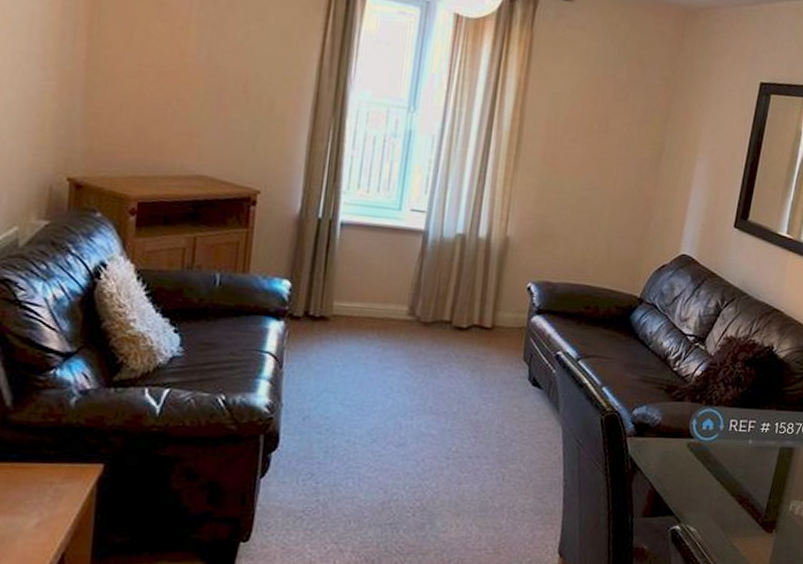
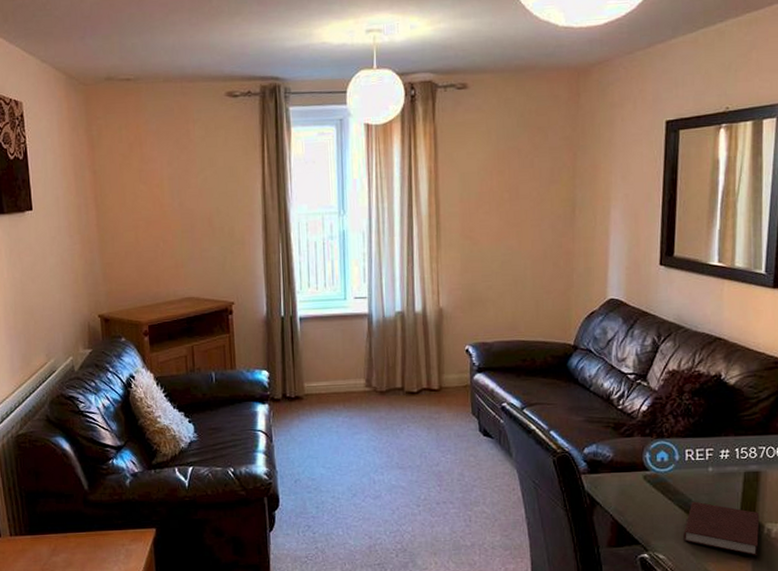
notebook: none [715,473,788,533] -> present [683,501,760,556]

